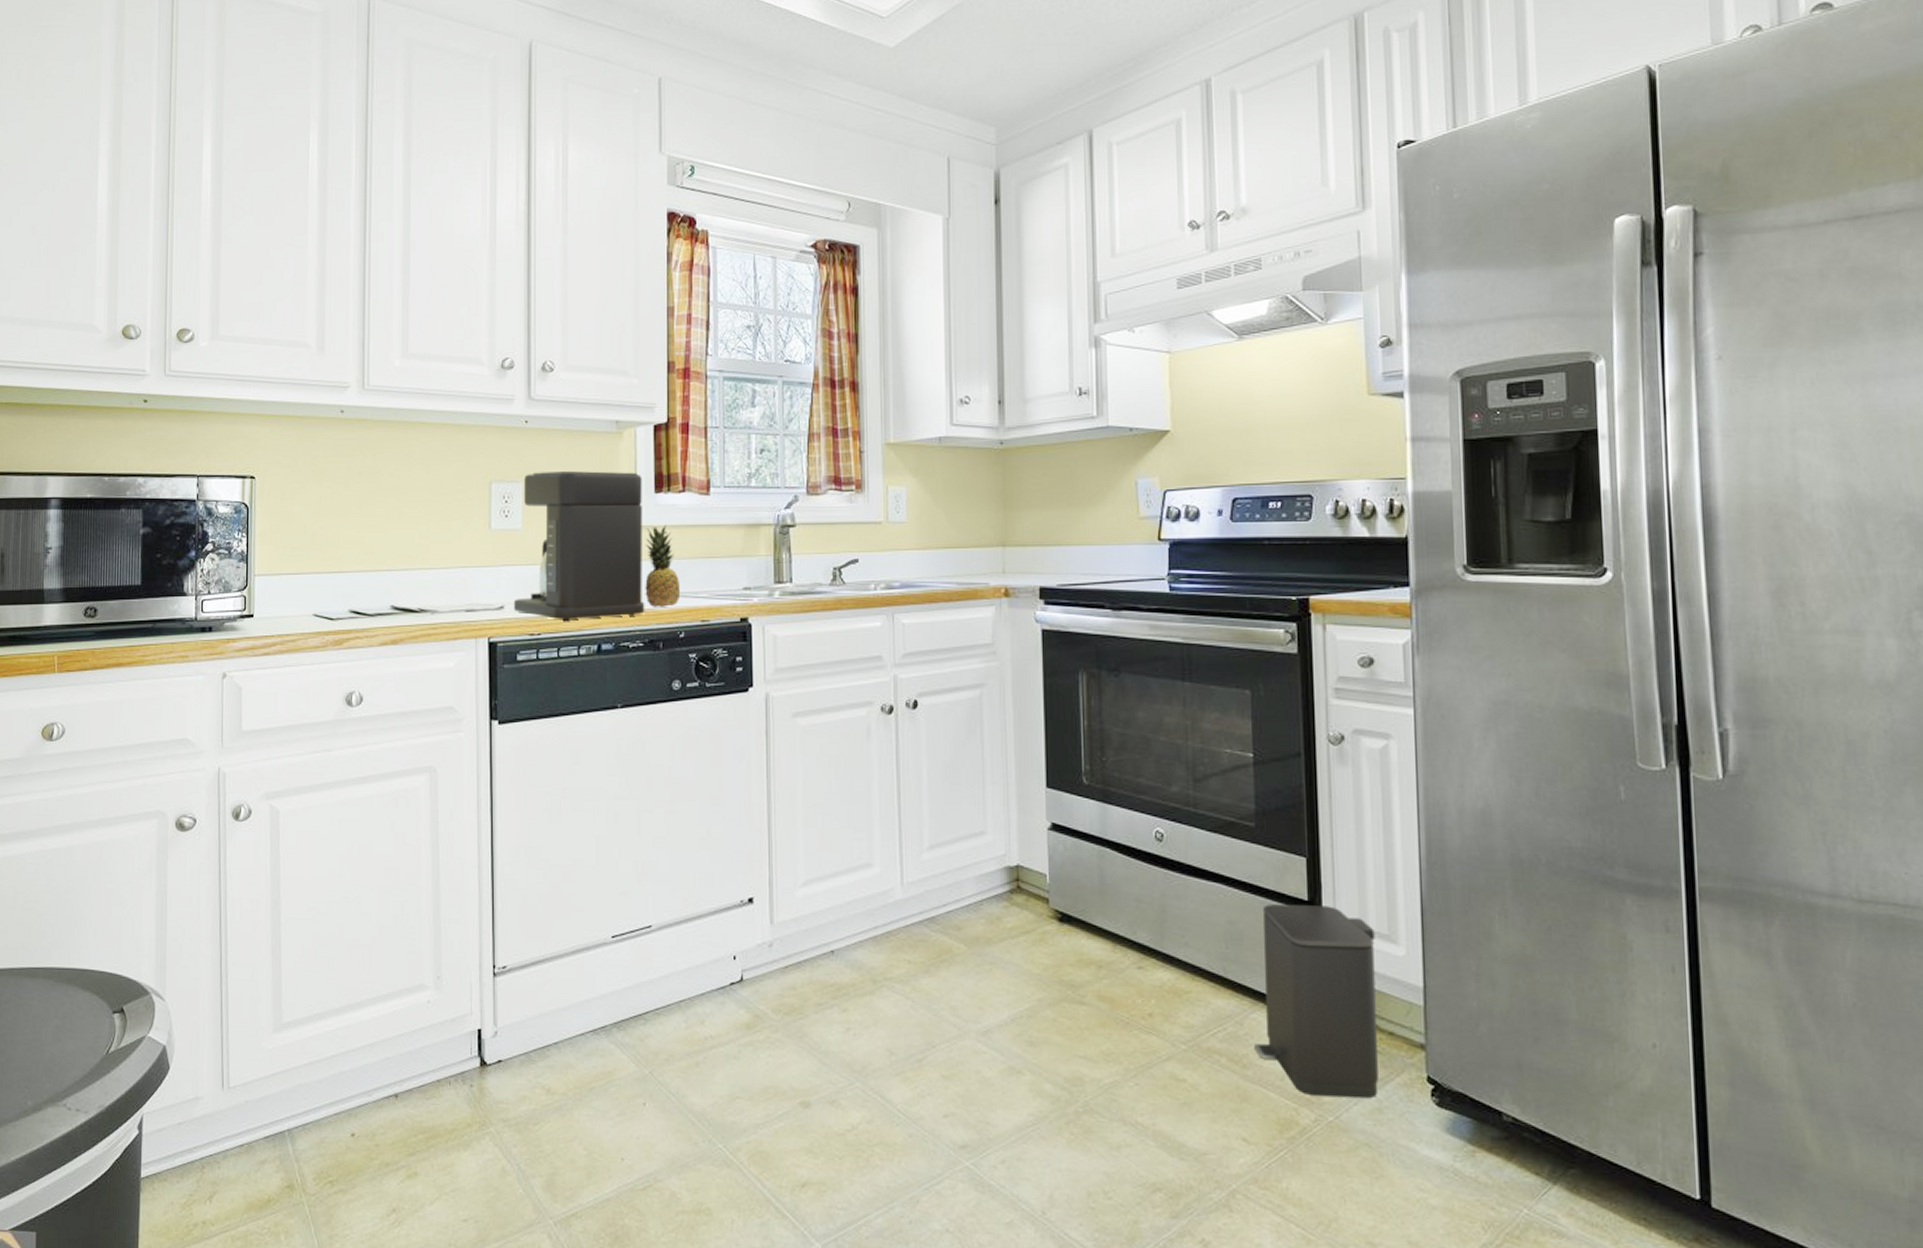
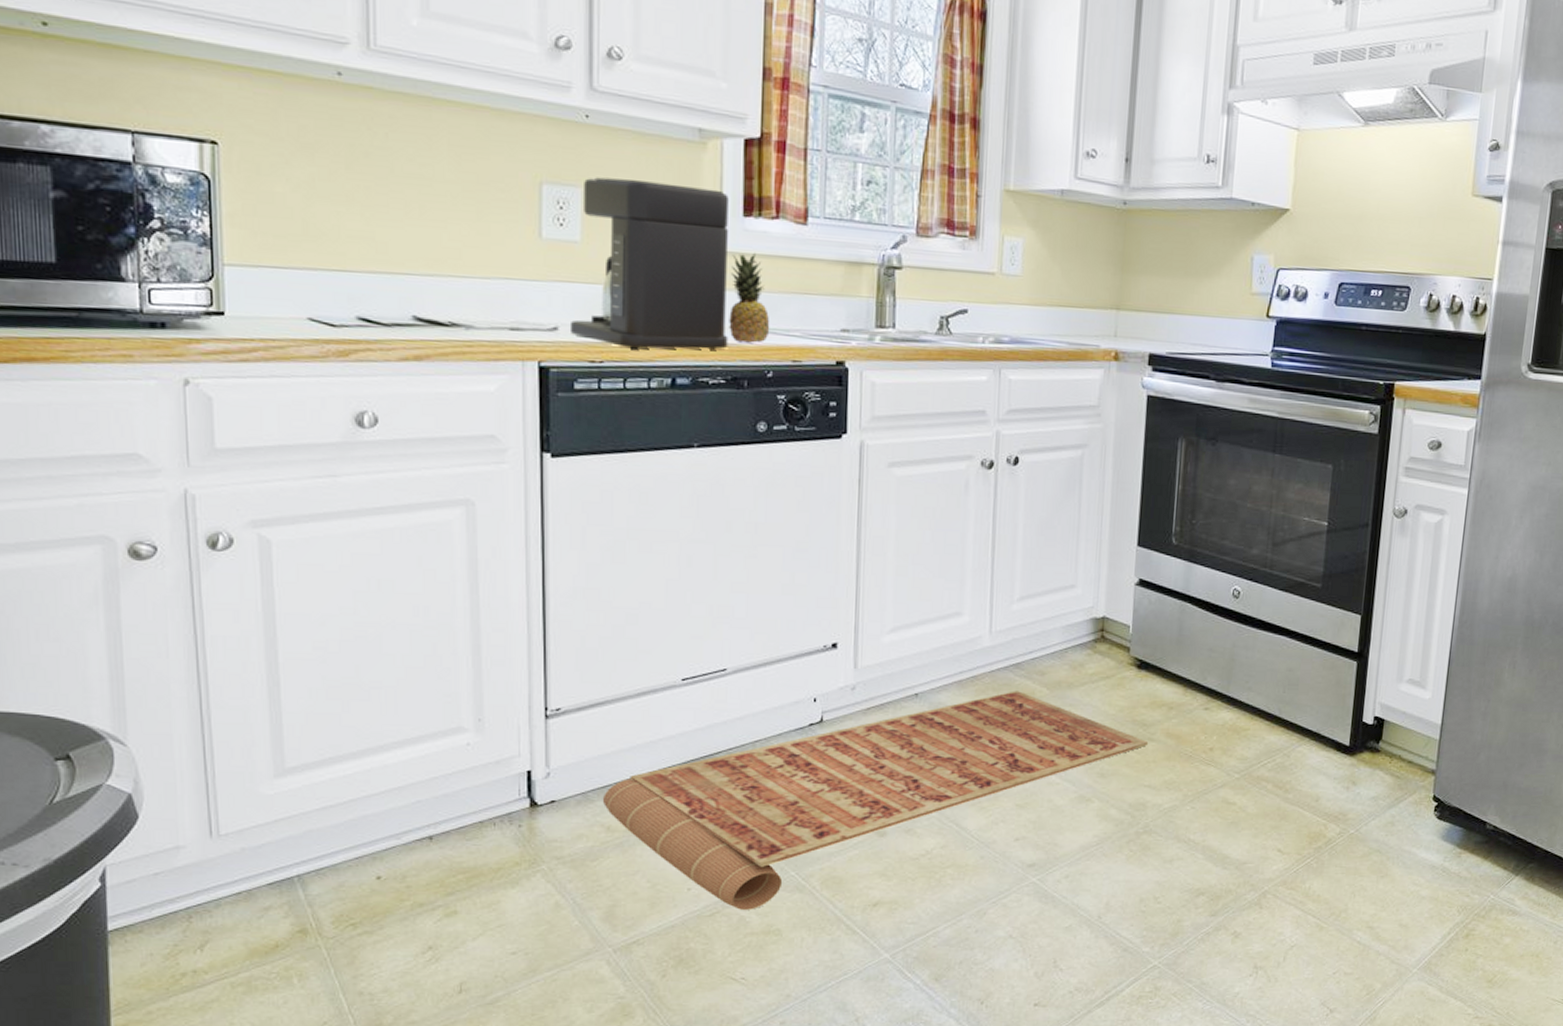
floor mat: none [543,947,1080,1185] -> present [602,691,1149,910]
pedal bin: present [1253,904,1378,1098] -> none [1296,655,1409,814]

